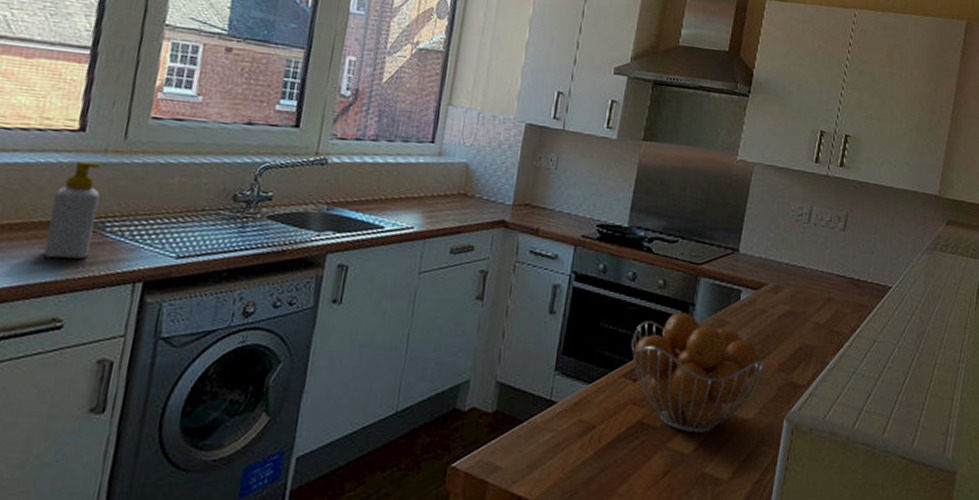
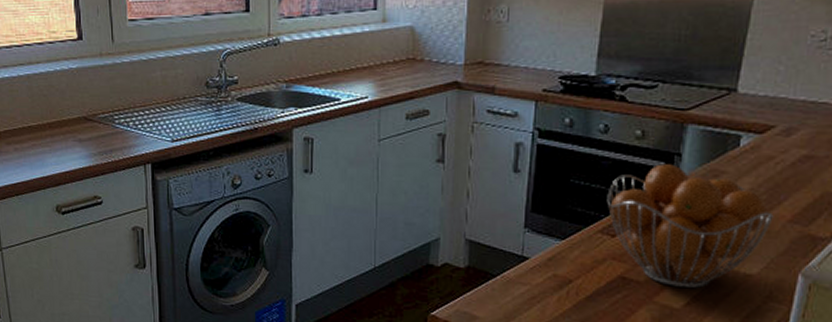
soap bottle: present [43,161,101,259] -> none [73,66,107,149]

